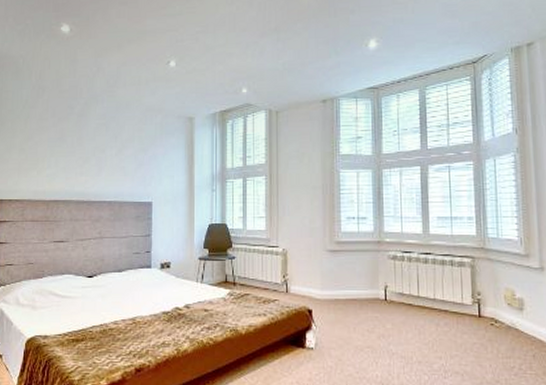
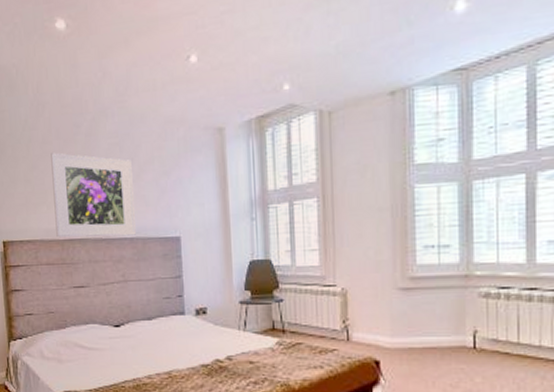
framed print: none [43,128,115,200] -> present [51,152,136,238]

